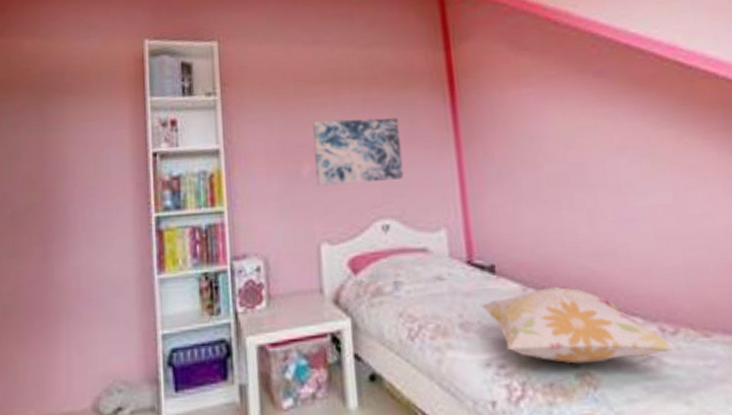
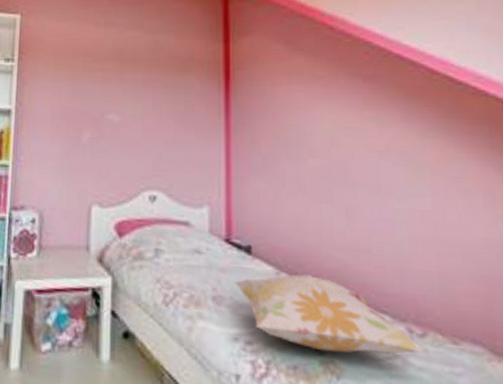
wall art: present [313,117,404,186] -> none [95,93,175,156]

